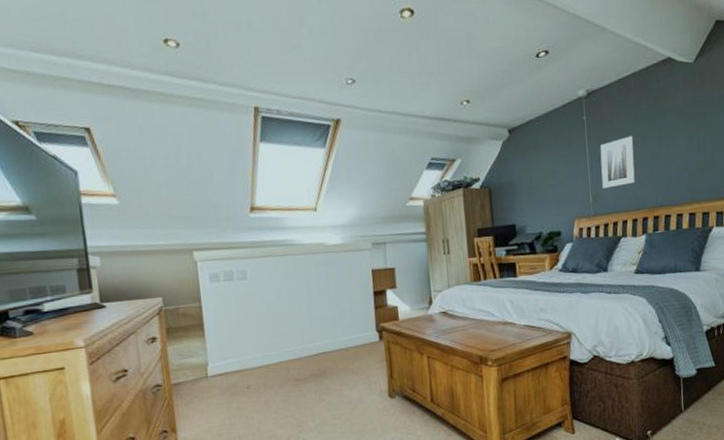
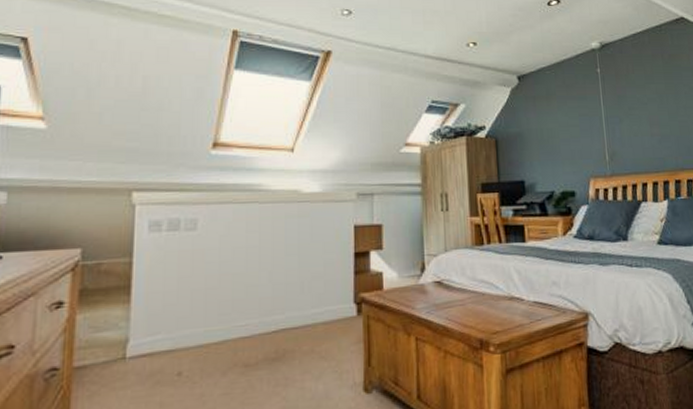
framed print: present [600,135,635,189] -> none [615,92,654,147]

